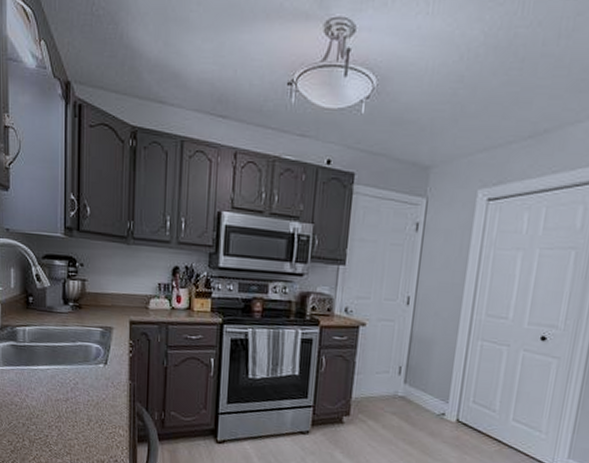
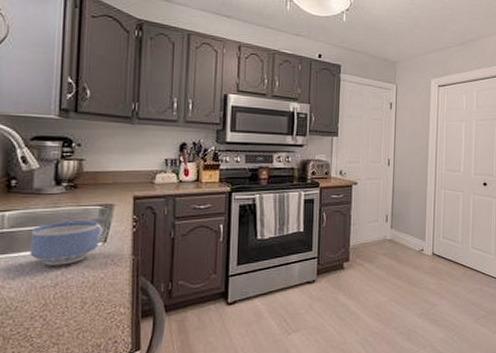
bowl: none [46,340,101,382] -> present [30,221,99,266]

